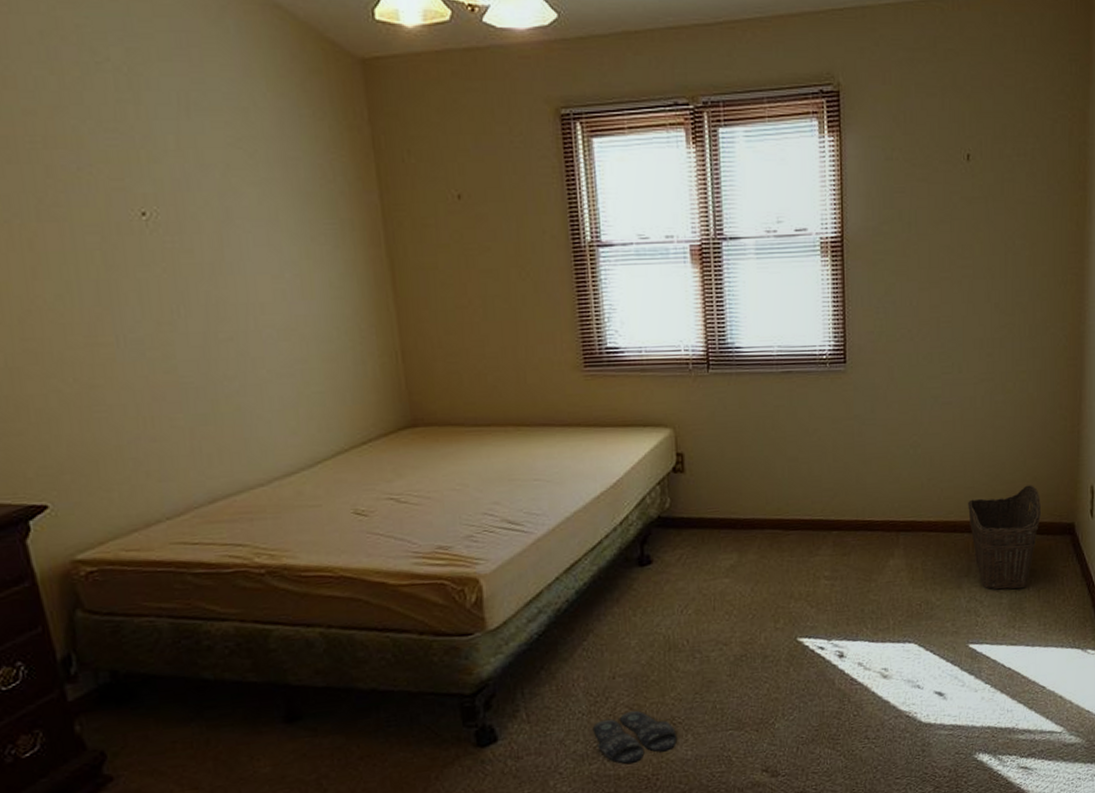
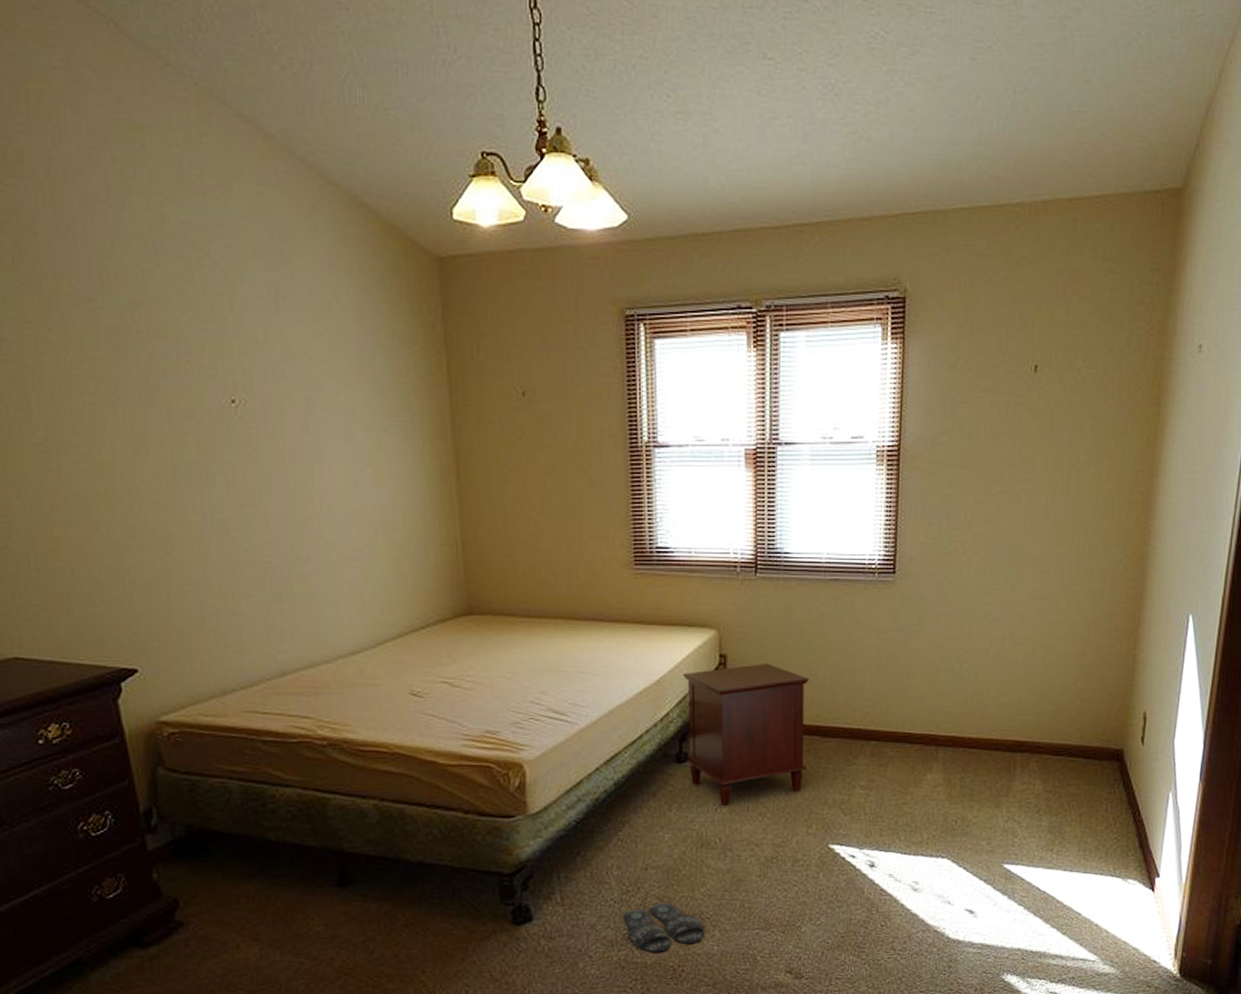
nightstand: none [640,459,771,607] -> present [682,663,809,806]
wicker basket: present [968,485,1042,590] -> none [1012,707,1089,813]

